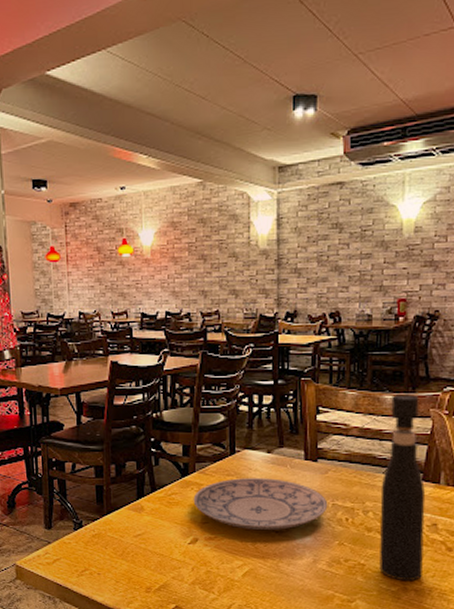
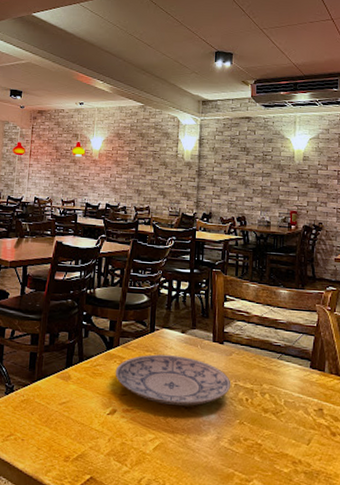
pepper grinder: present [379,394,426,582] -> none [274,290,313,464]

